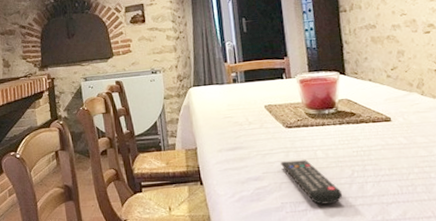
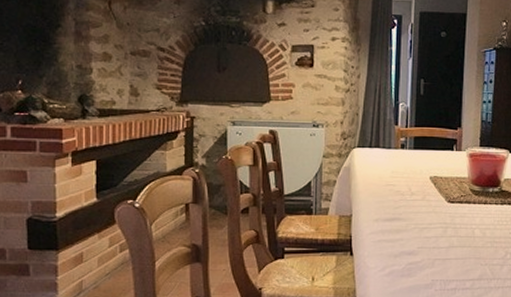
remote control: present [281,160,342,205] -> none [437,237,492,284]

